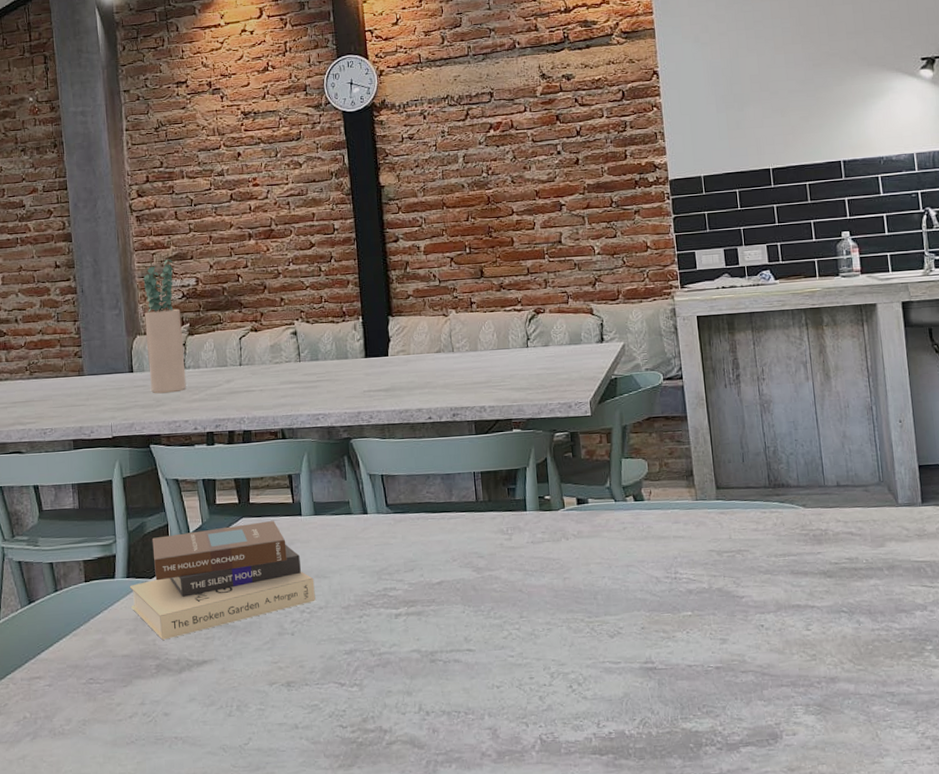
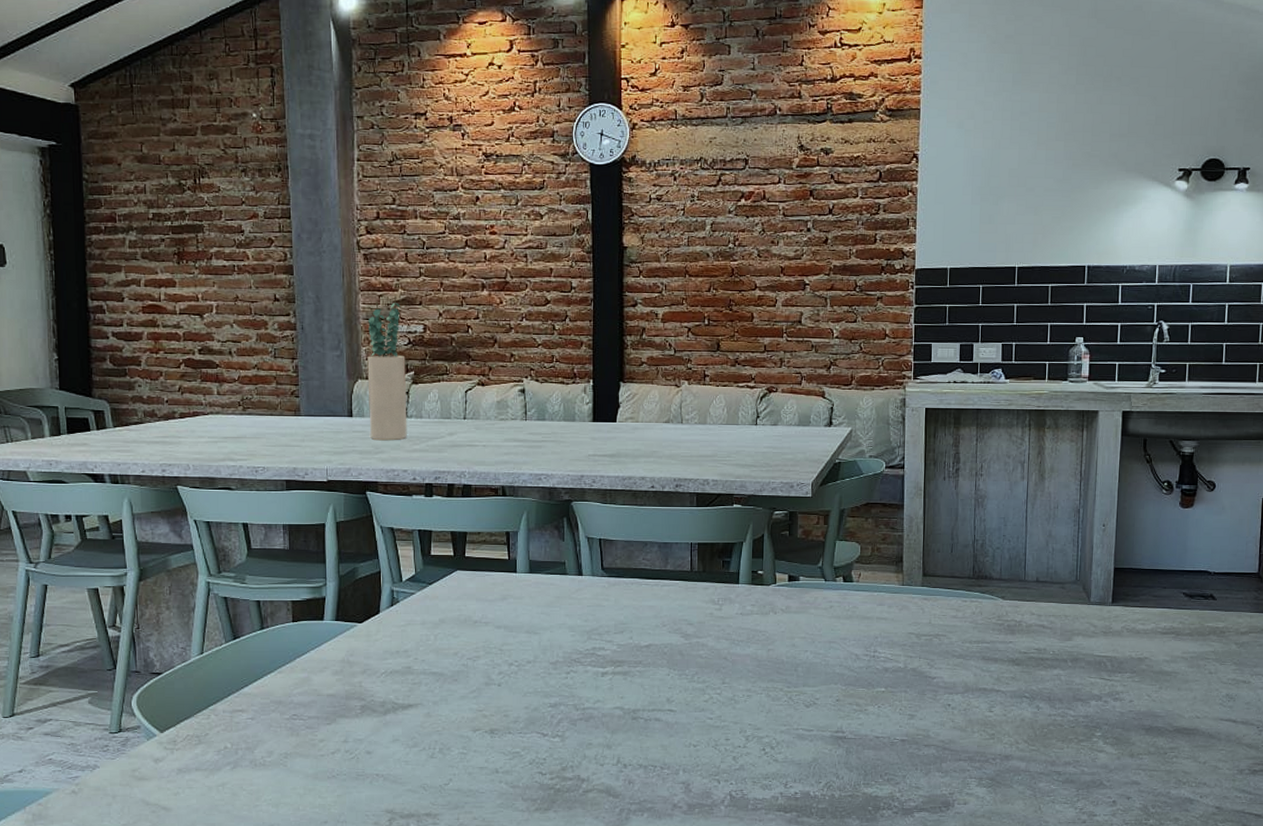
books: present [129,521,316,640] -> none [338,576,524,682]

